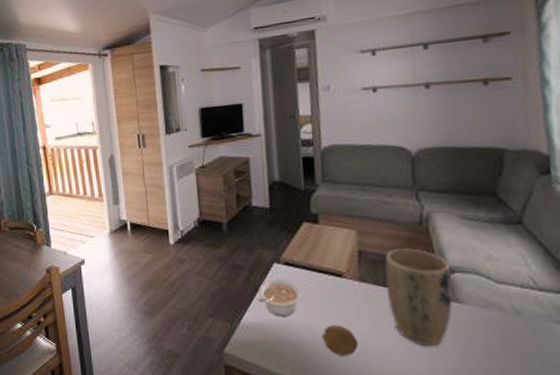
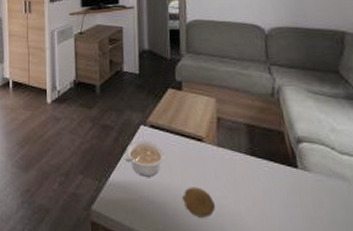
plant pot: present [385,248,453,346] -> none [240,117,301,211]

